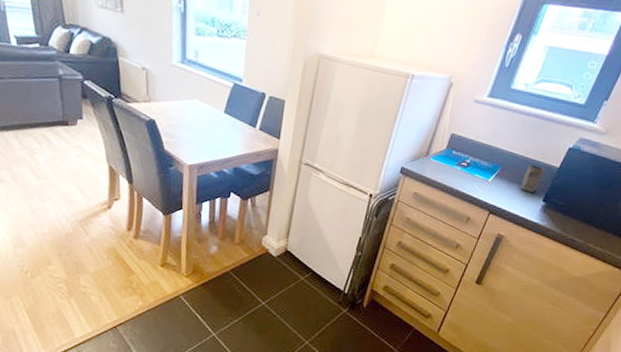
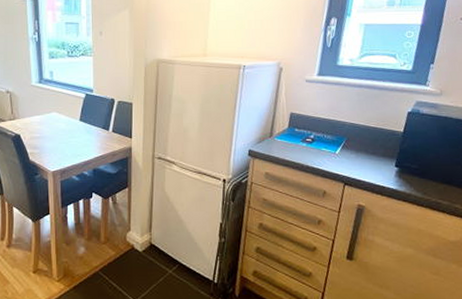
mug: present [521,164,546,192] -> none [369,132,391,159]

